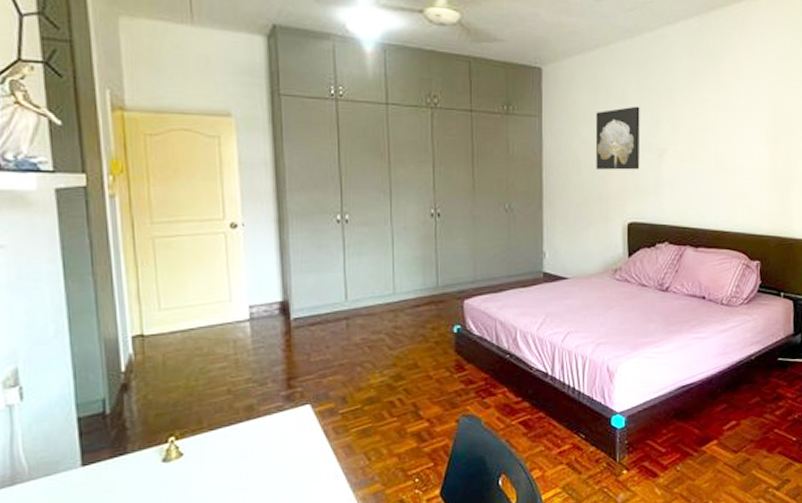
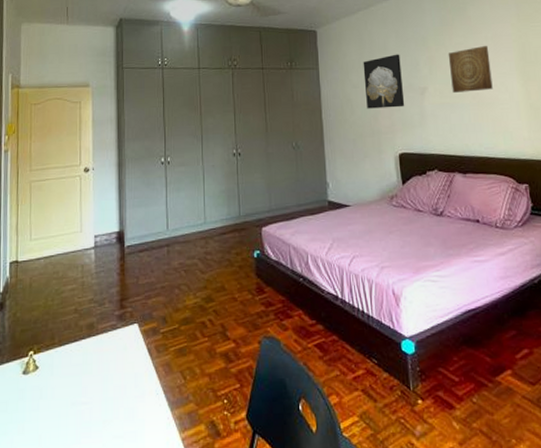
wall art: none [694,105,740,158] -> present [448,46,493,93]

